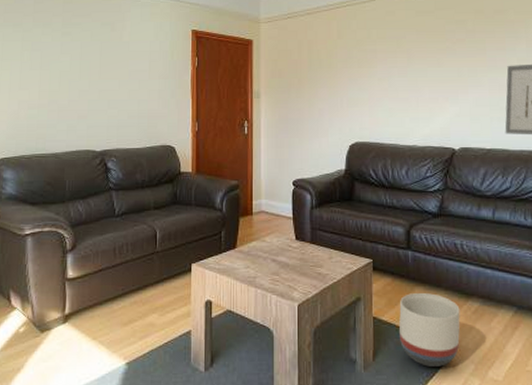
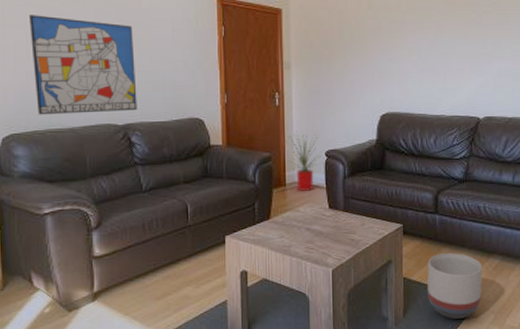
wall art: none [24,49,115,141] -> present [30,15,137,115]
house plant: none [249,159,289,222] -> present [281,130,321,192]

